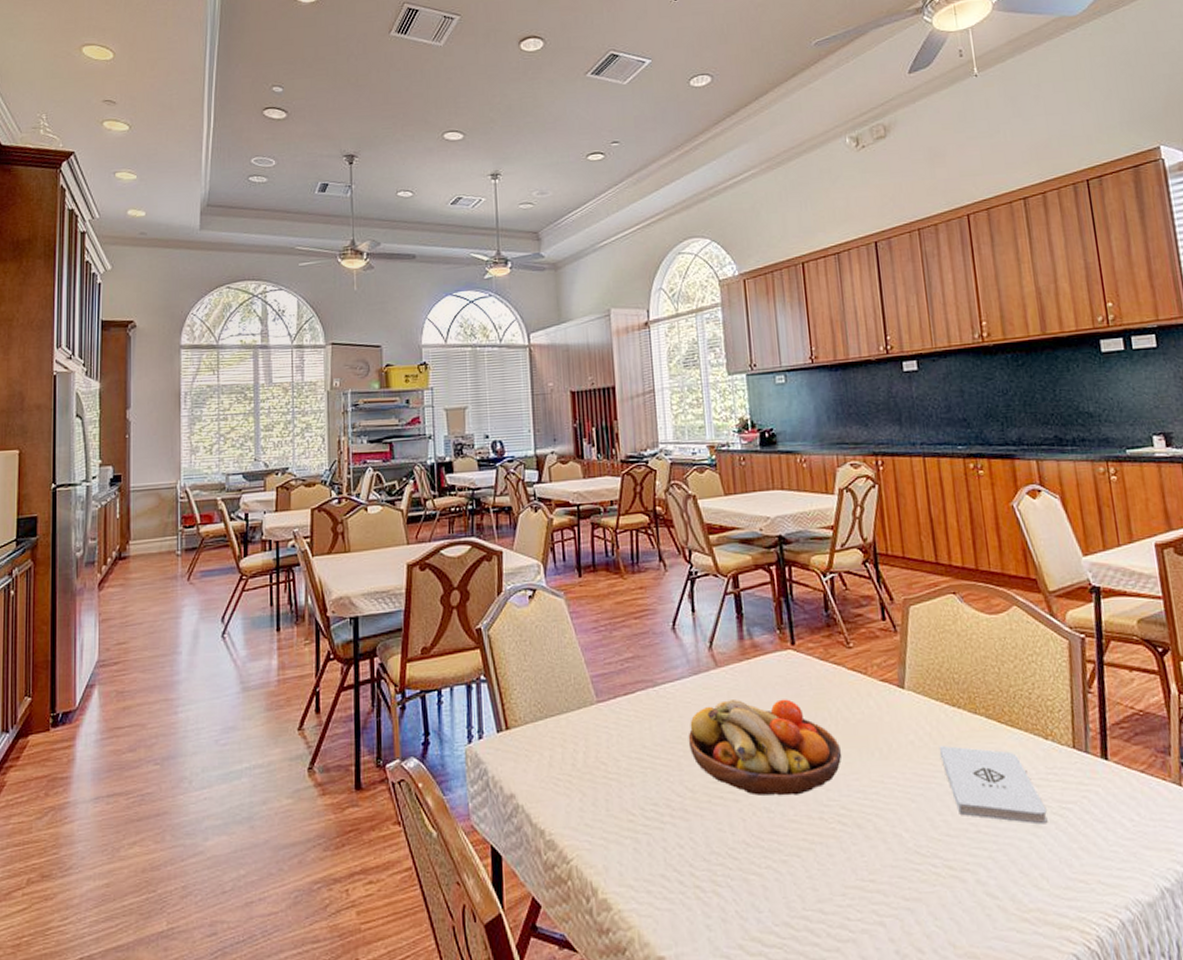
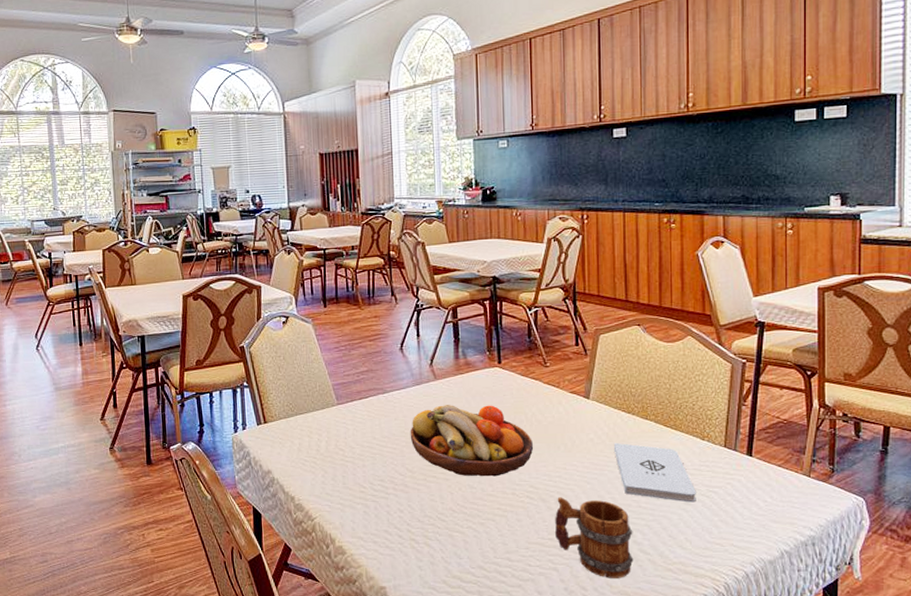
mug: none [875,821,980,935] -> present [554,497,634,578]

